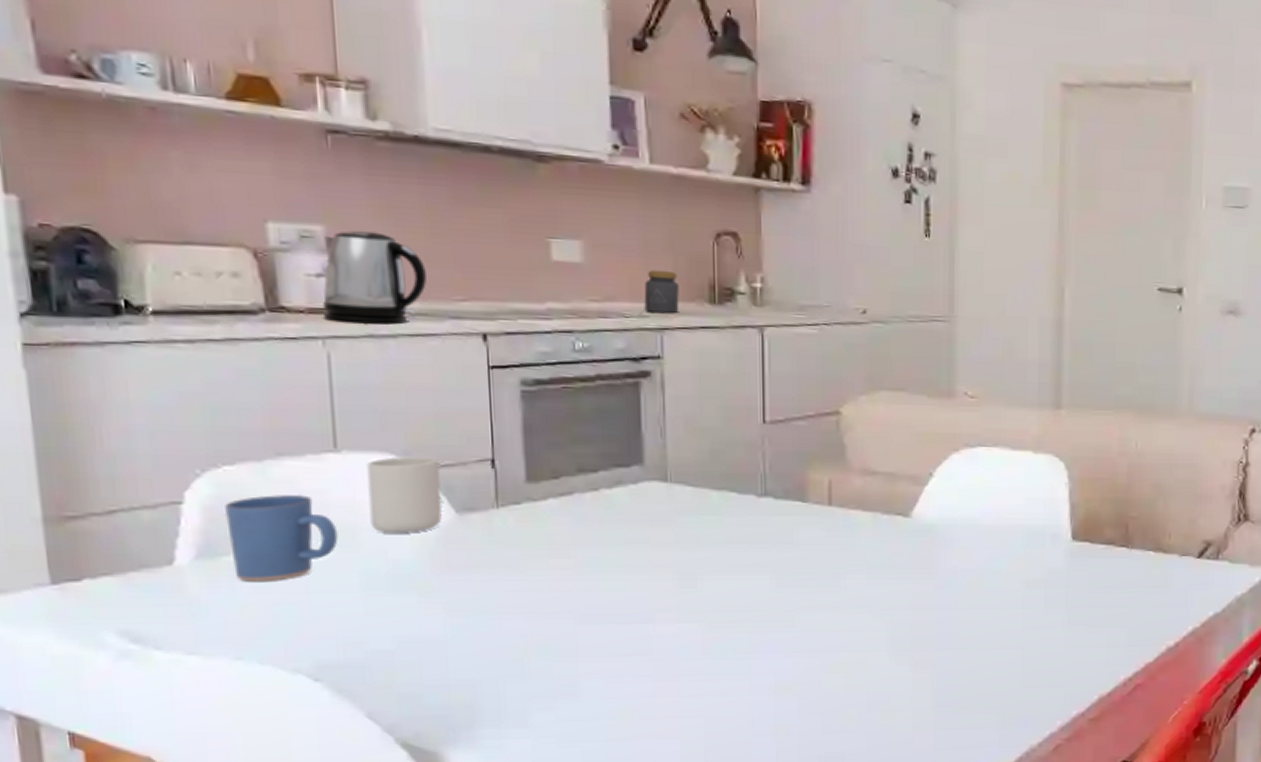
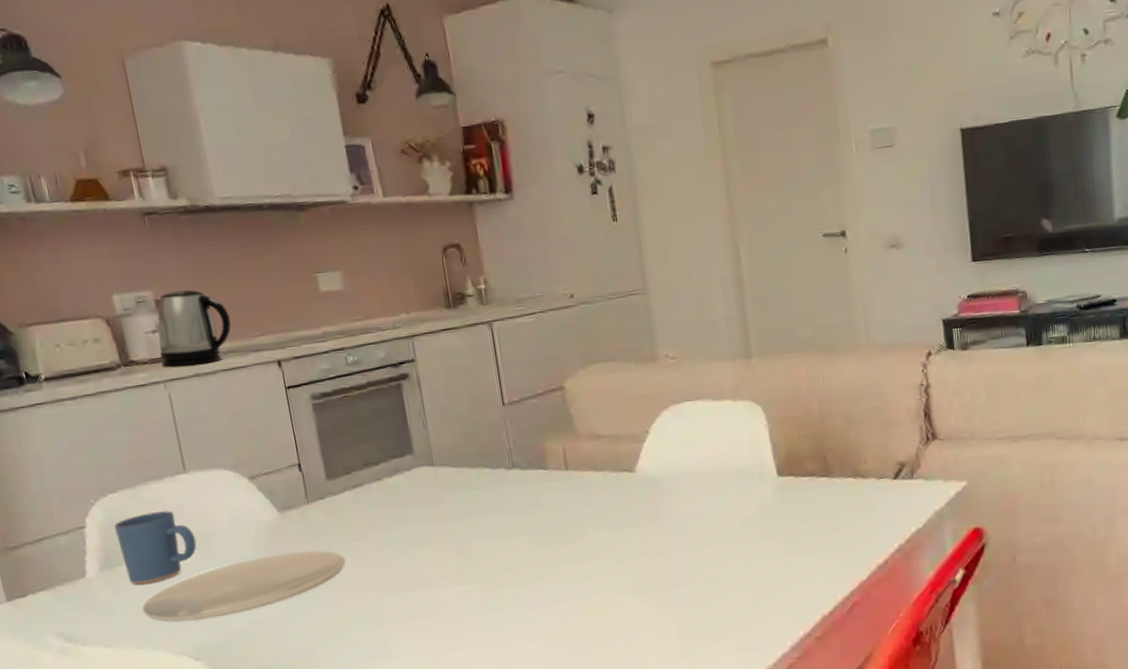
plate: none [249,562,536,634] -> present [142,551,346,622]
cup: present [366,457,442,534] -> none [208,468,269,535]
jar: present [644,269,679,314] -> none [393,285,423,324]

